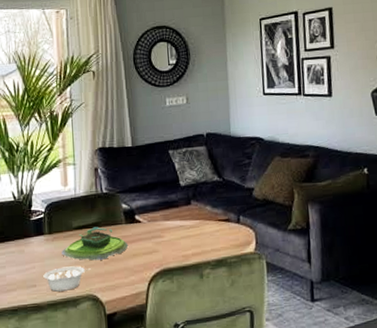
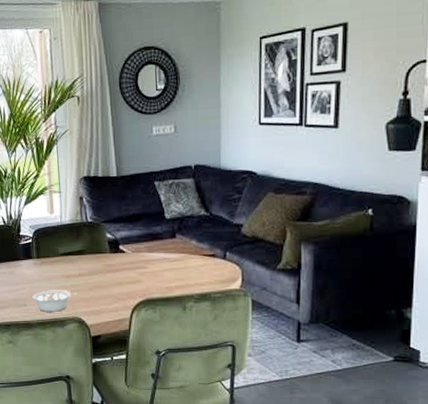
plant pot: present [62,226,129,261] -> none [49,254,113,286]

